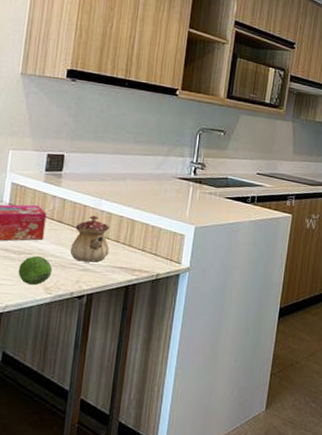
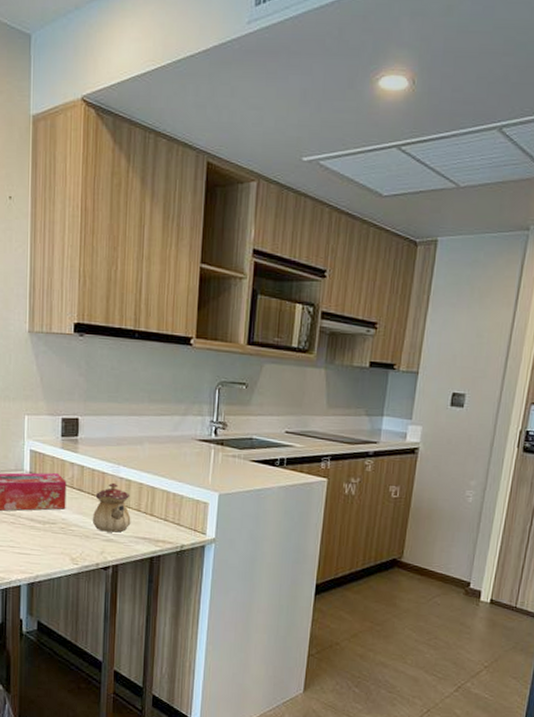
fruit: present [18,256,53,286] -> none [45,526,77,556]

